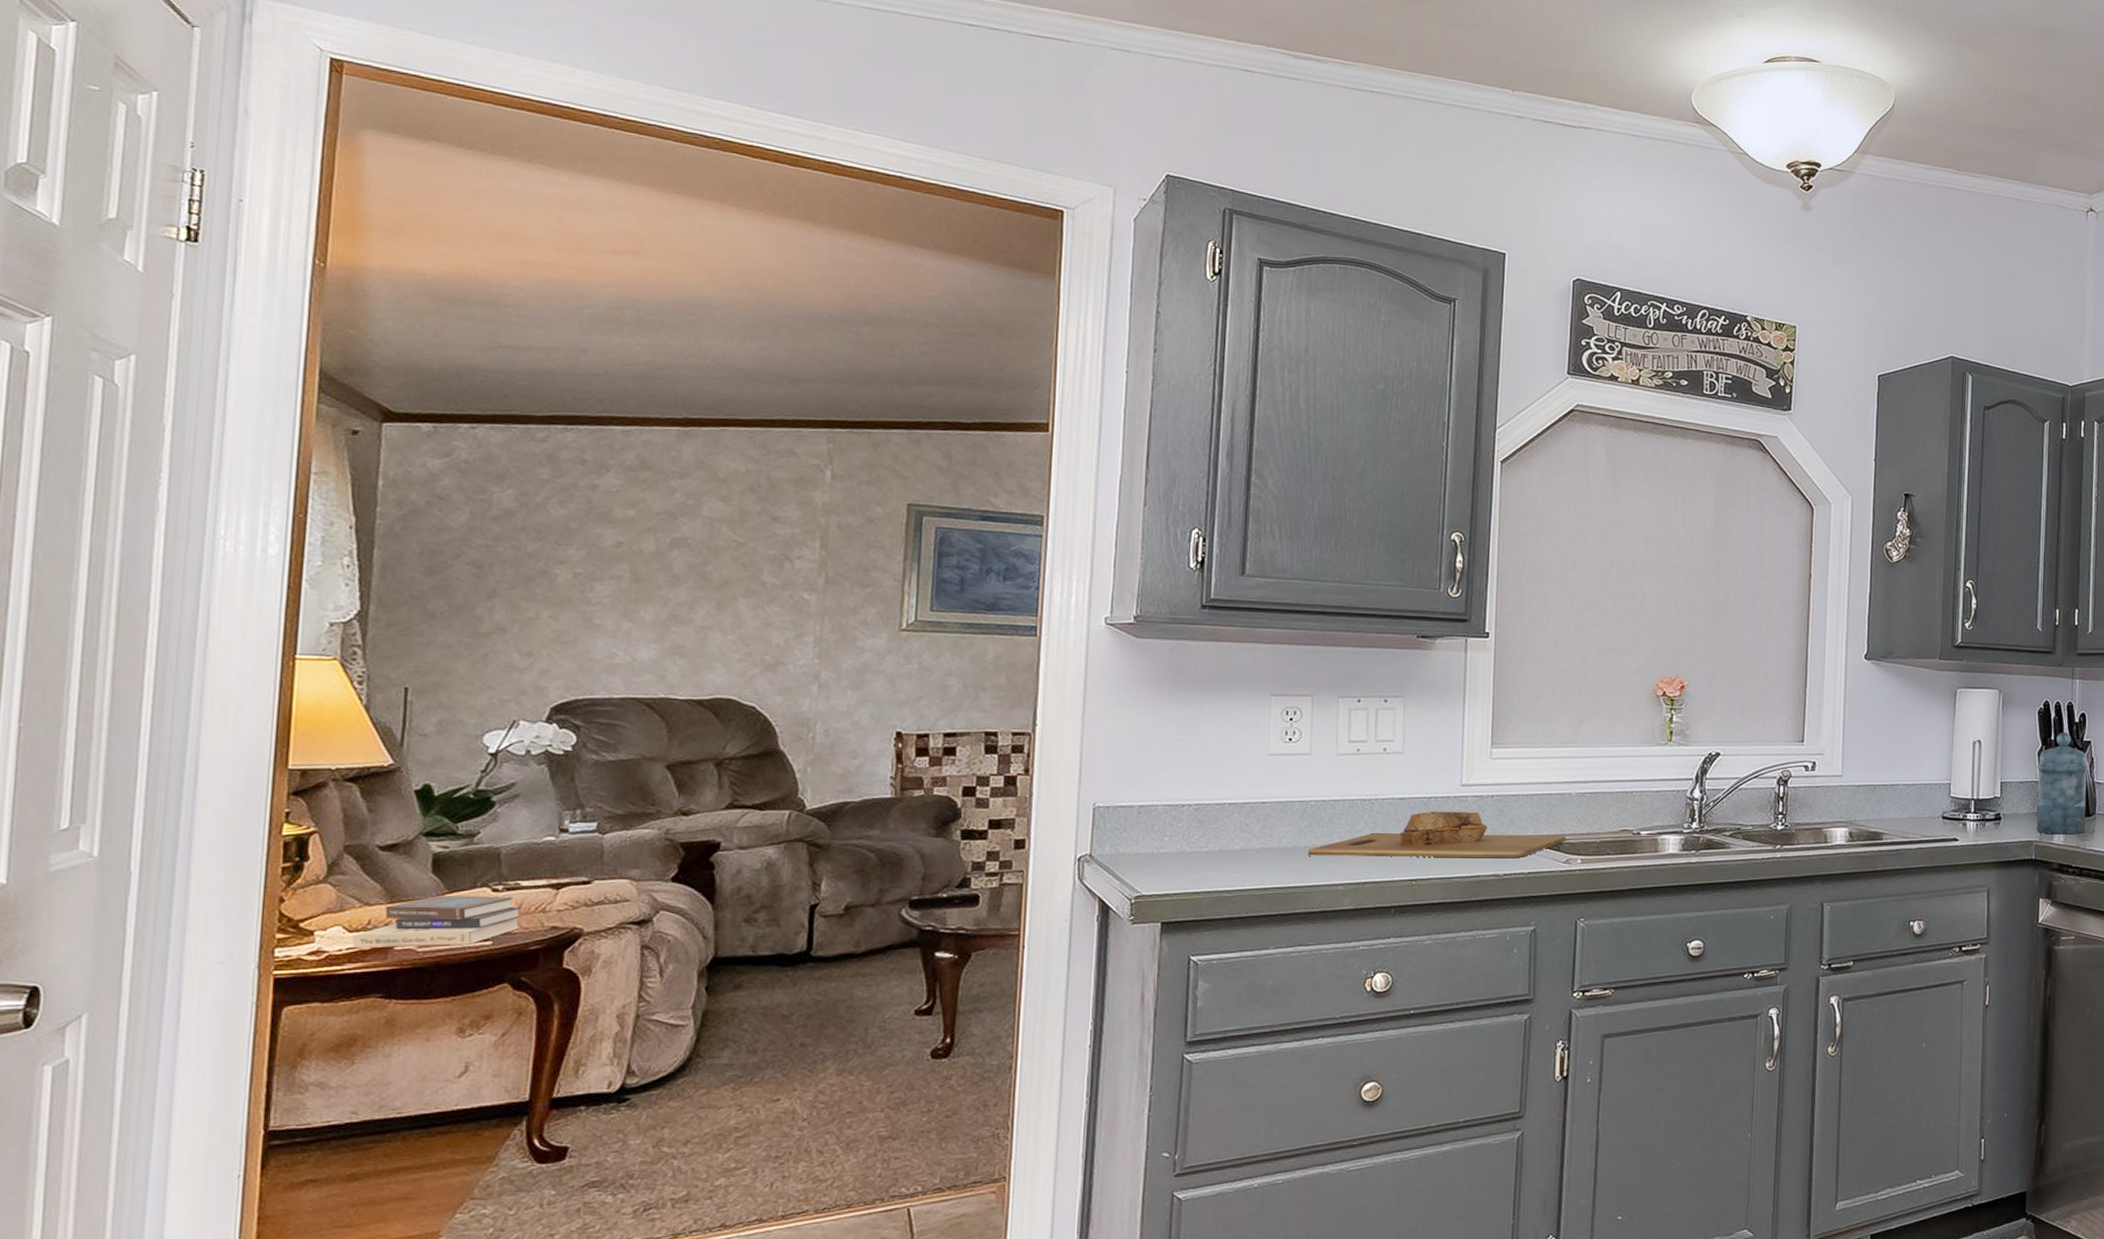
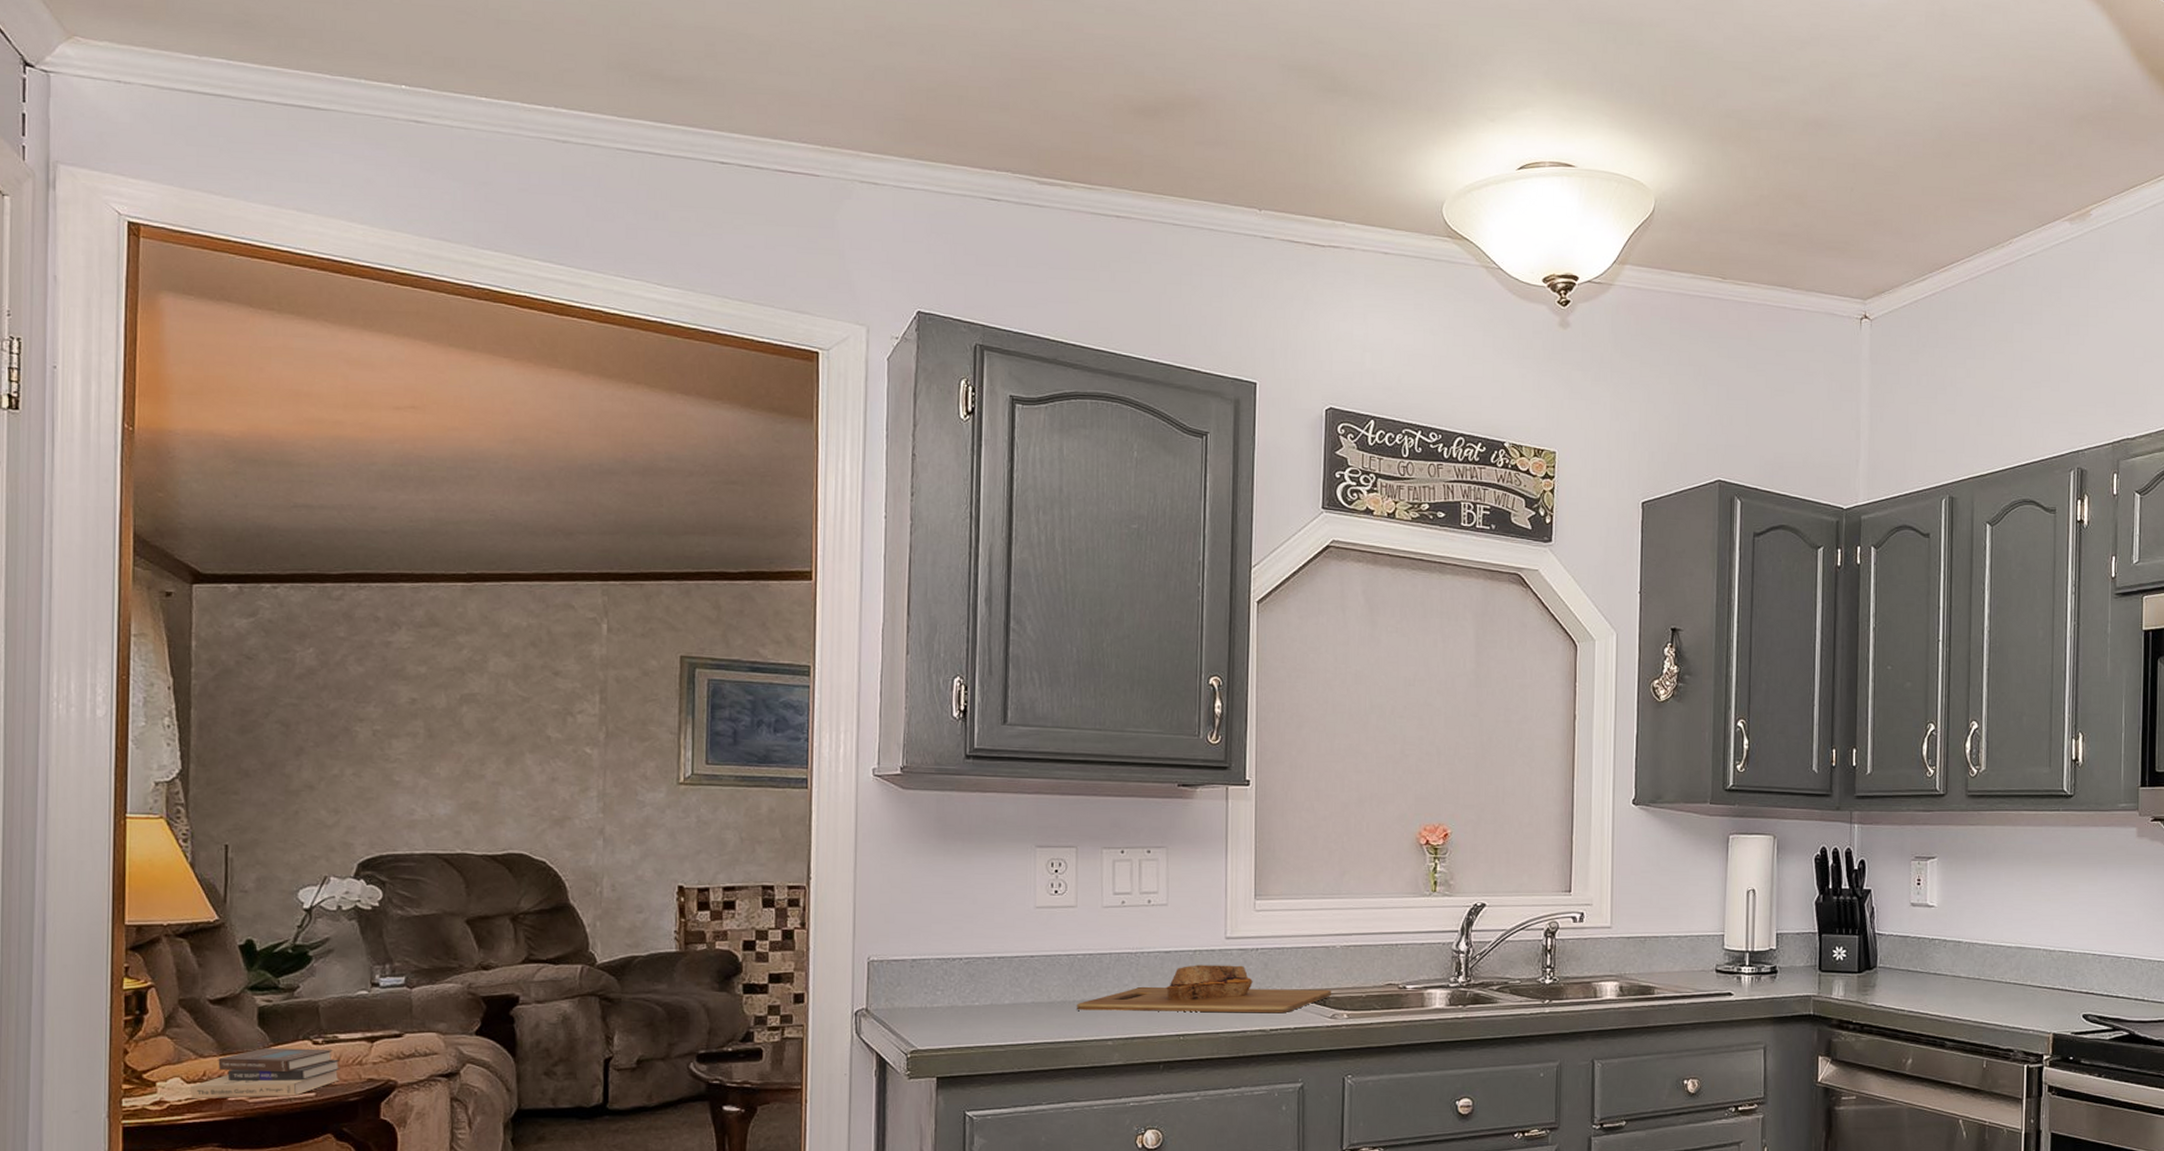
canister: present [2036,732,2088,835] -> none [1814,880,1869,989]

